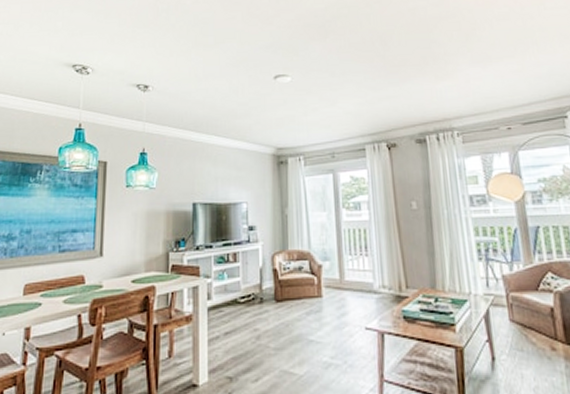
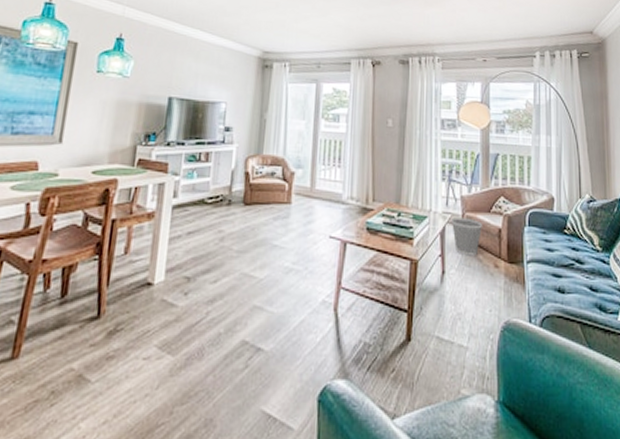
wastebasket: none [494,298,532,340] -> present [450,217,483,256]

